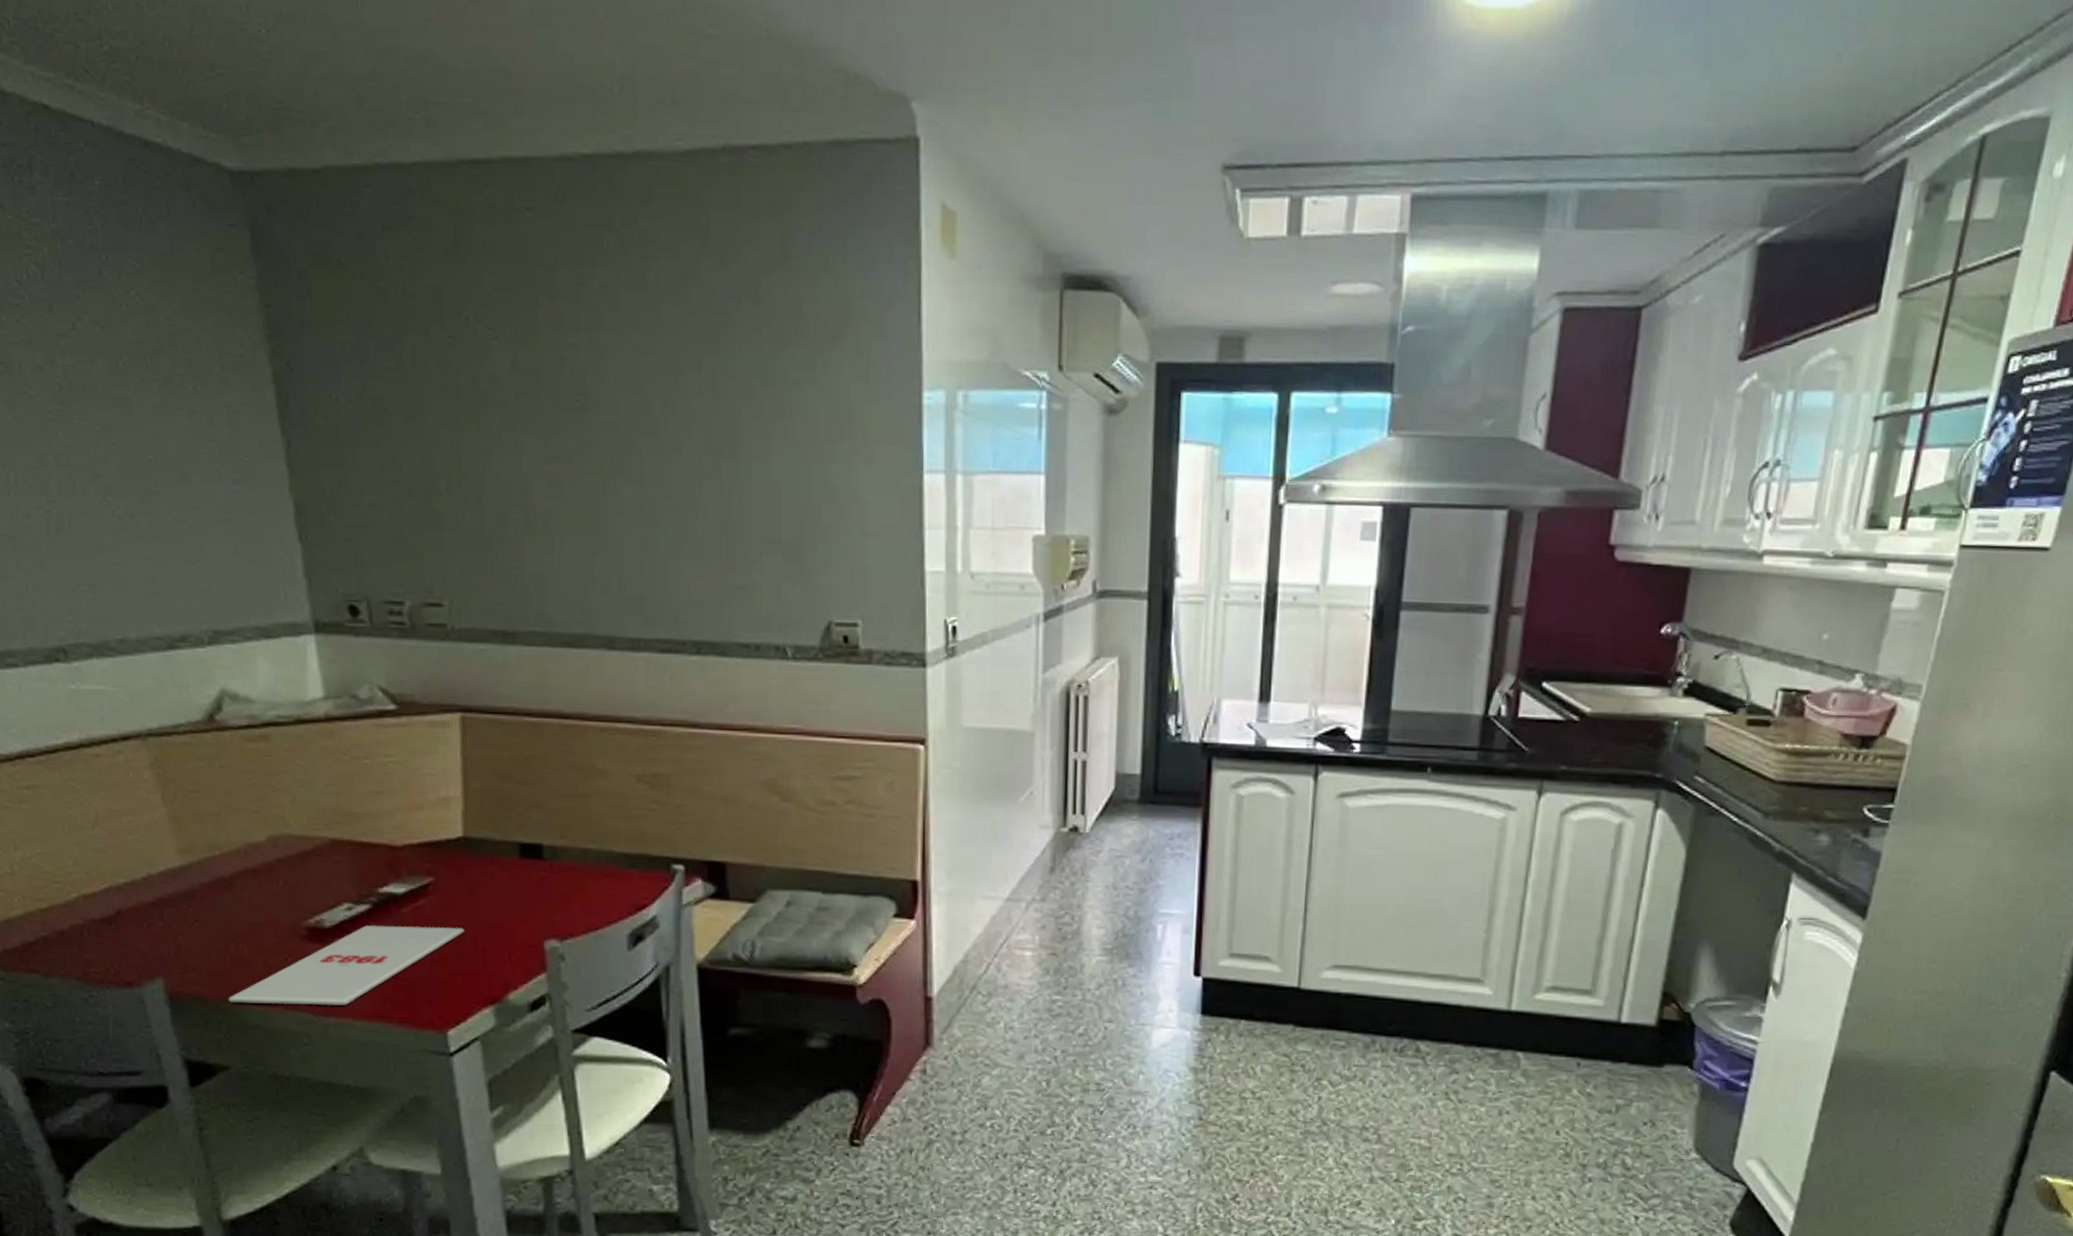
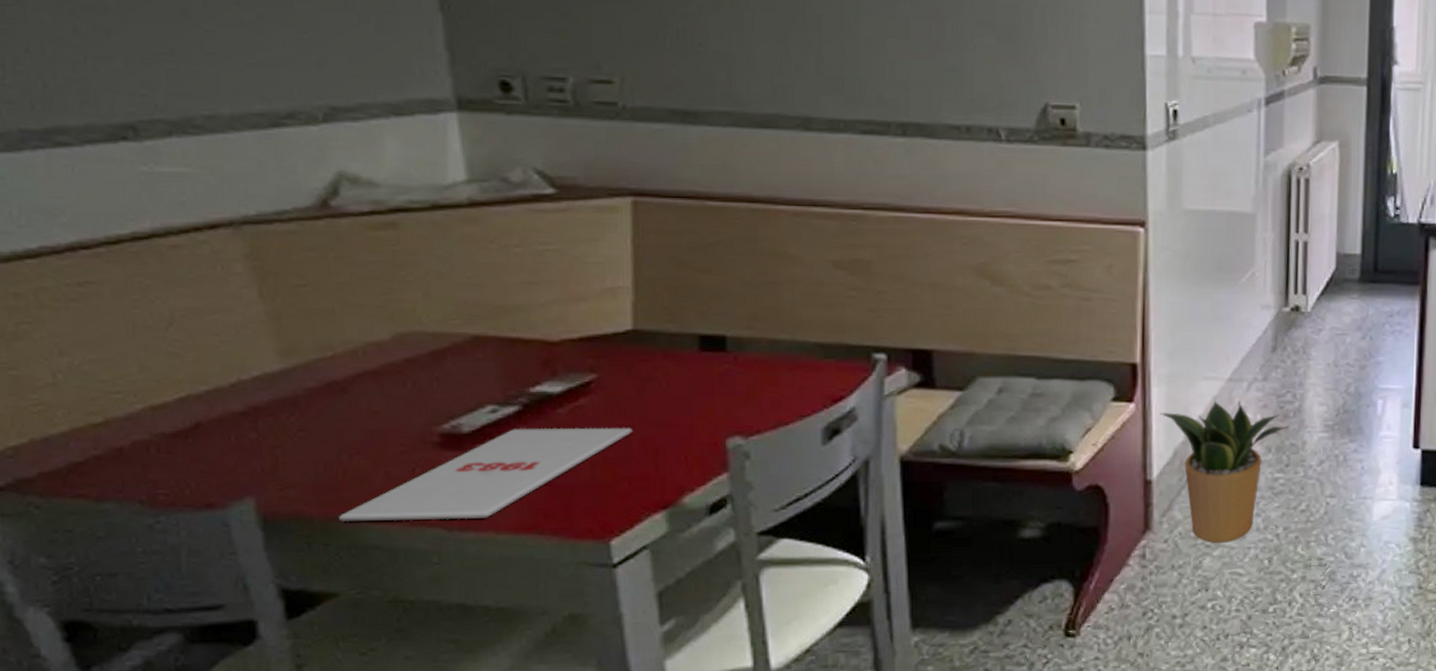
potted plant: none [940,919,1067,1064] -> present [1160,400,1289,544]

